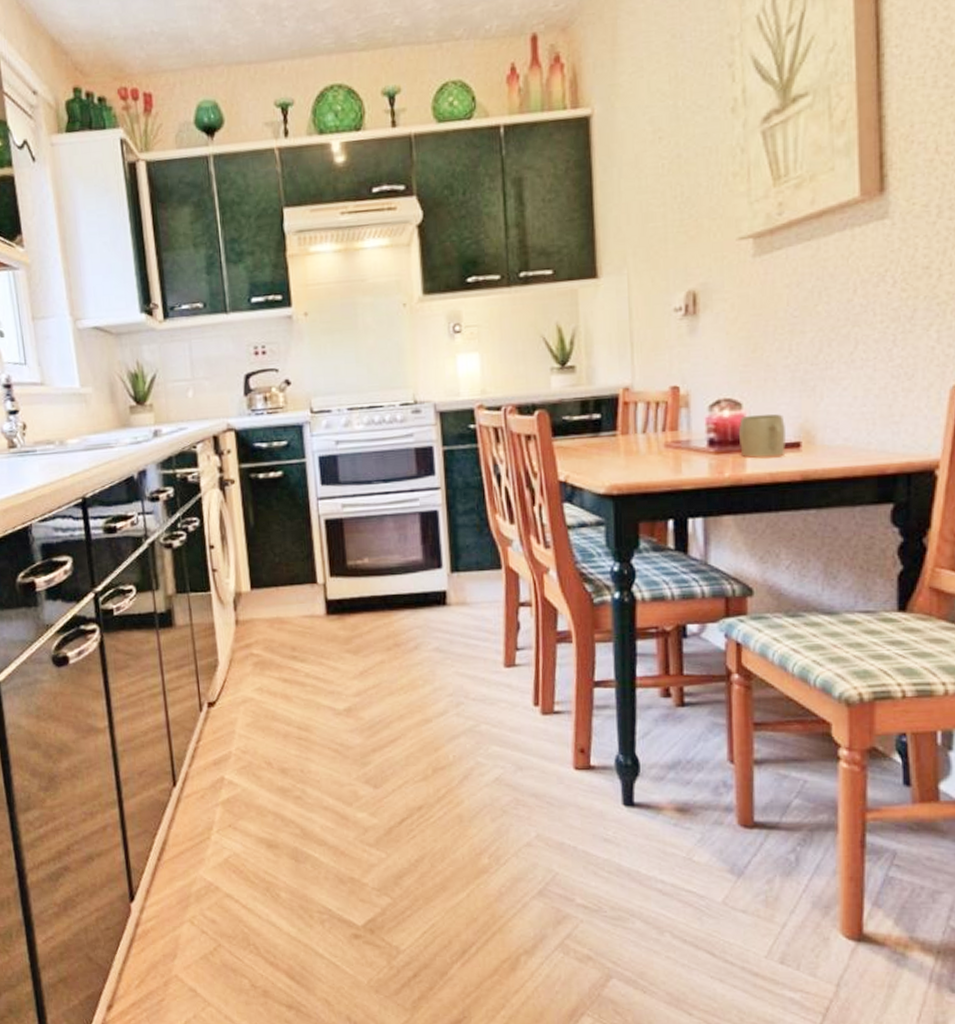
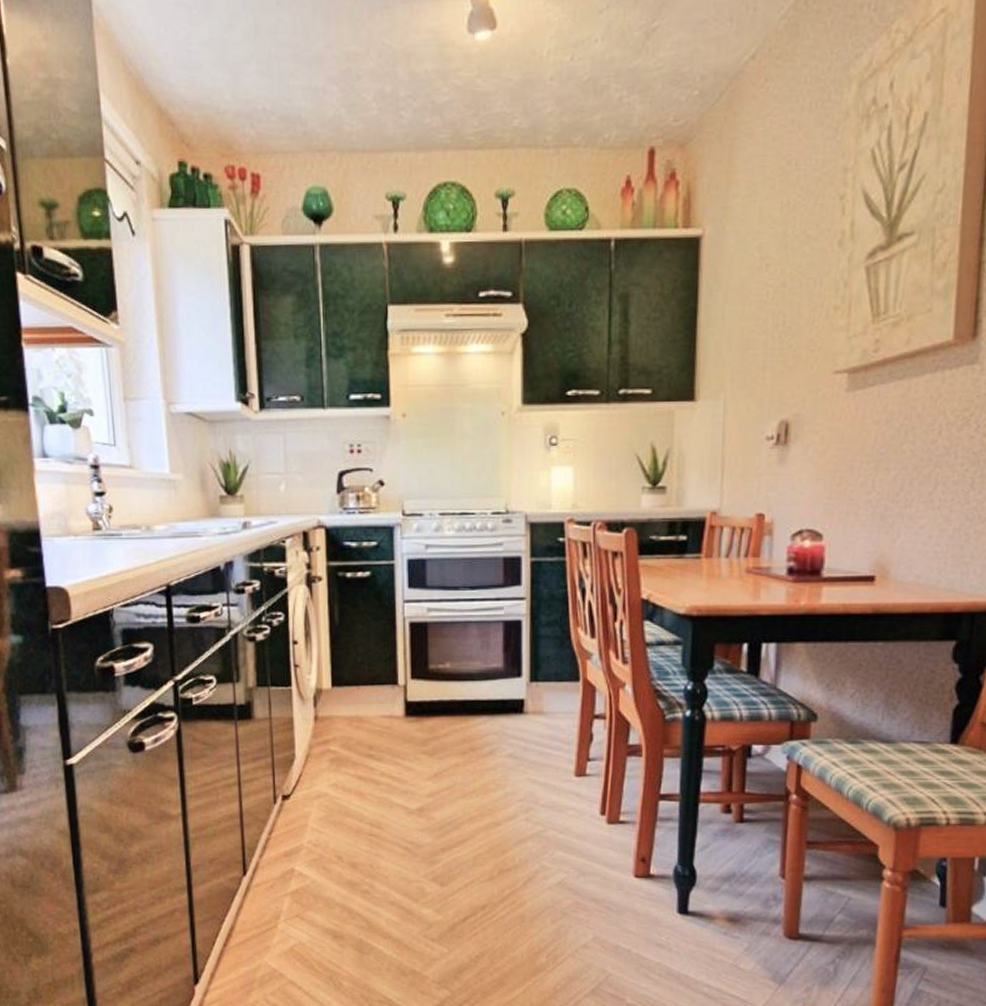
mug: present [739,414,786,459] -> none [817,546,862,590]

